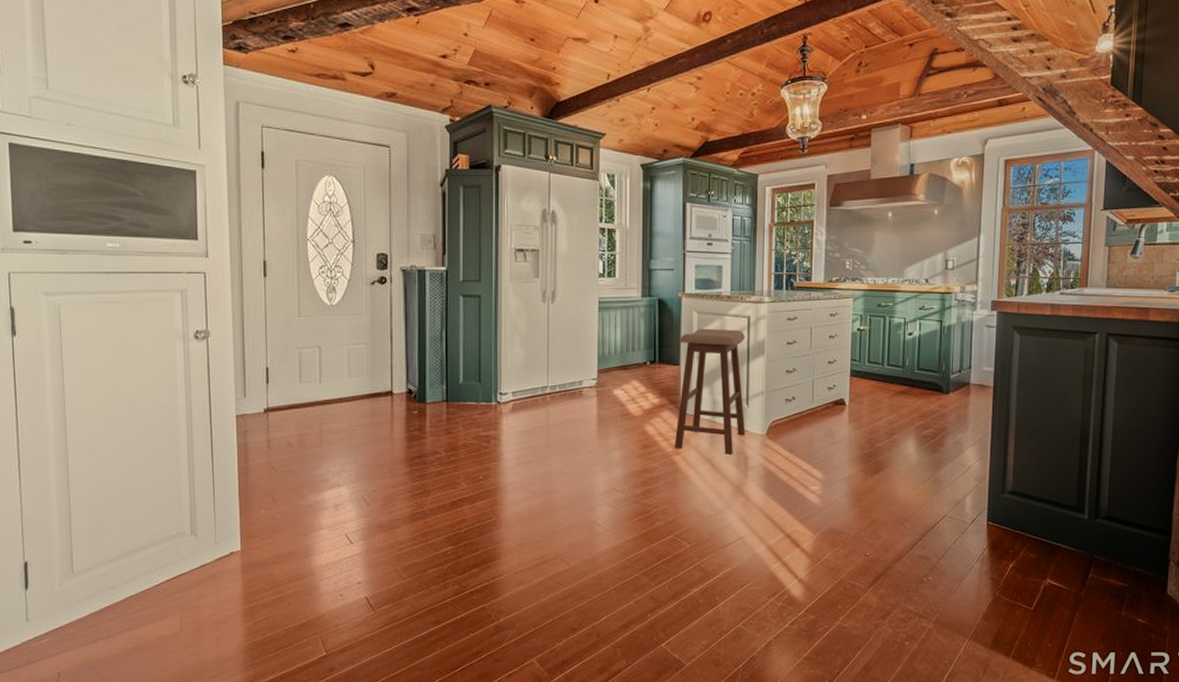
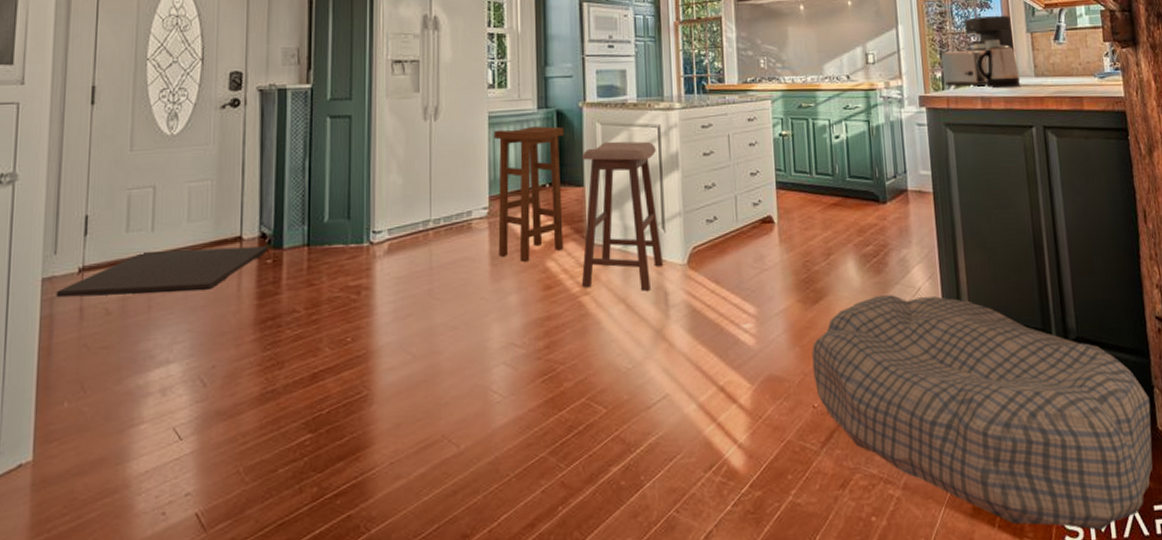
doormat: none [248,398,415,431] -> present [56,246,269,298]
bar stool: none [602,312,665,424] -> present [493,126,565,261]
dog bed: none [868,471,1164,667] -> present [812,295,1153,530]
toaster: none [1017,260,1062,294] -> present [940,49,988,87]
coffee maker: none [1042,228,1092,262] -> present [964,15,1015,51]
kettle: none [1051,256,1092,297] -> present [976,45,1021,88]

